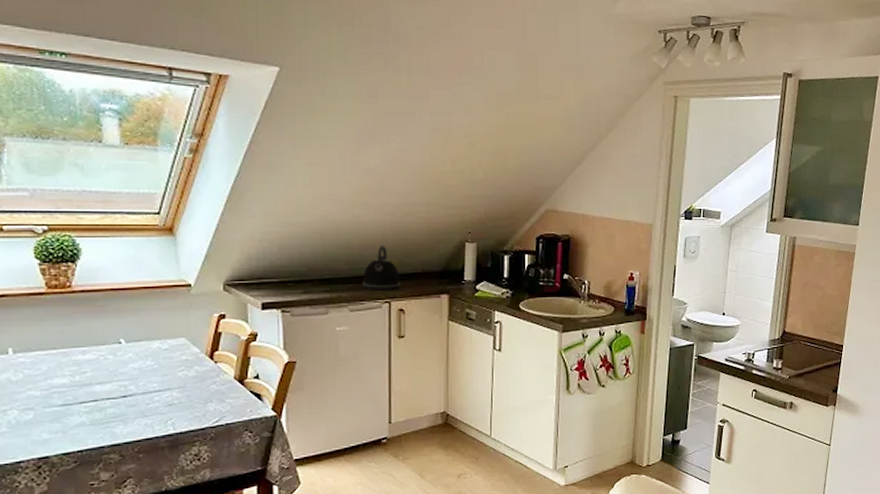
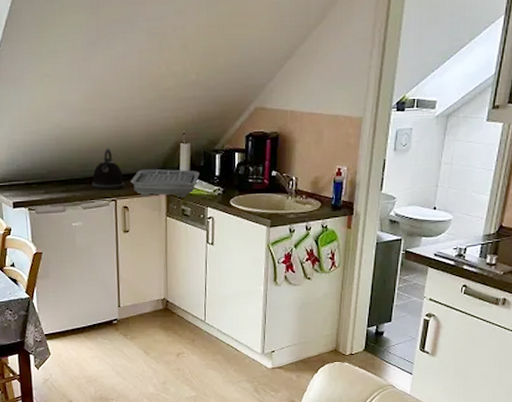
dish rack: none [407,268,486,301] -> present [130,169,200,199]

